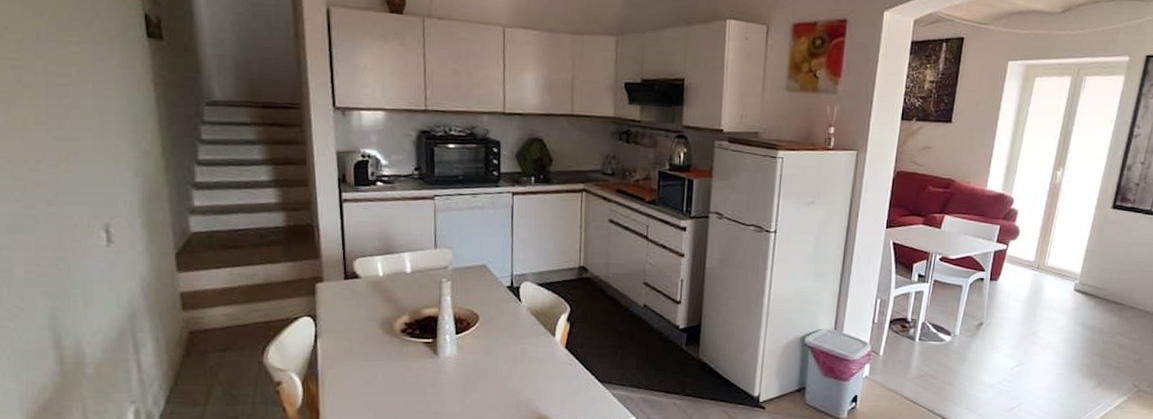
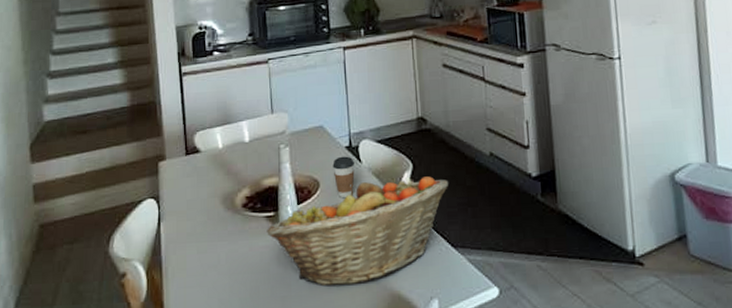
fruit basket: none [424,319,603,407] -> present [267,176,449,286]
coffee cup: none [493,295,514,333] -> present [332,156,355,199]

